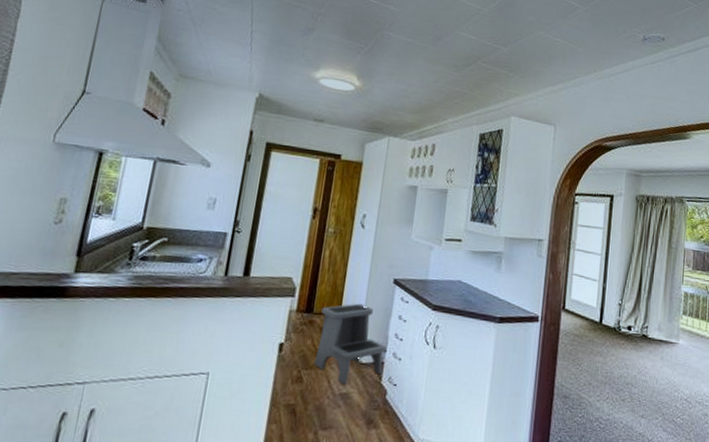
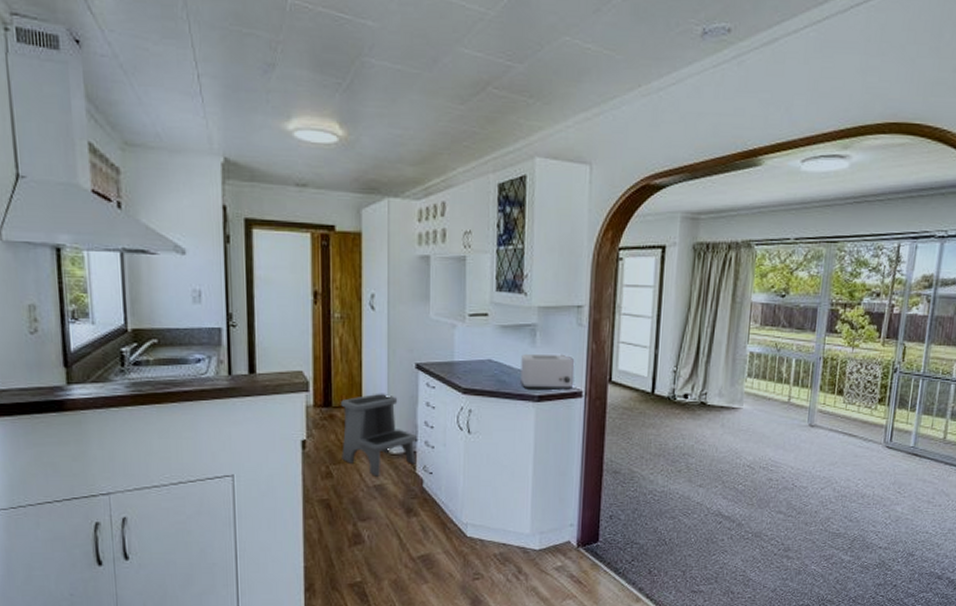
toaster: none [484,278,534,314] -> present [520,354,575,390]

